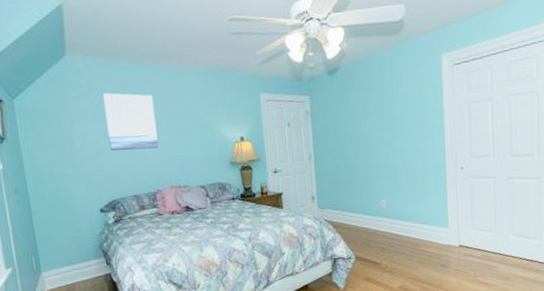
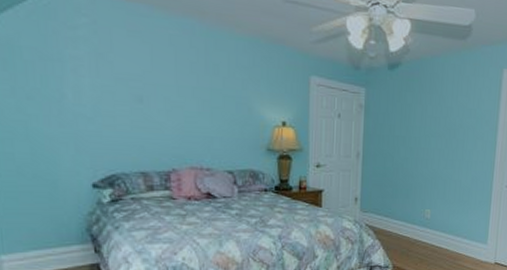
wall art: present [103,93,158,151] -> none [111,41,179,119]

